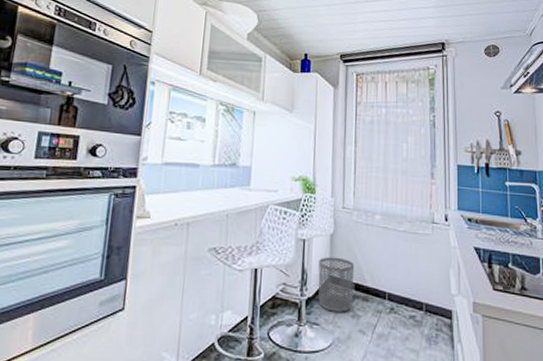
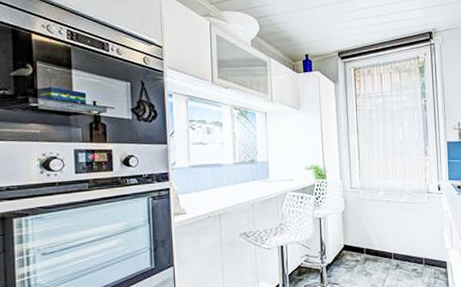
waste bin: present [318,257,355,312] -> none [334,229,365,273]

